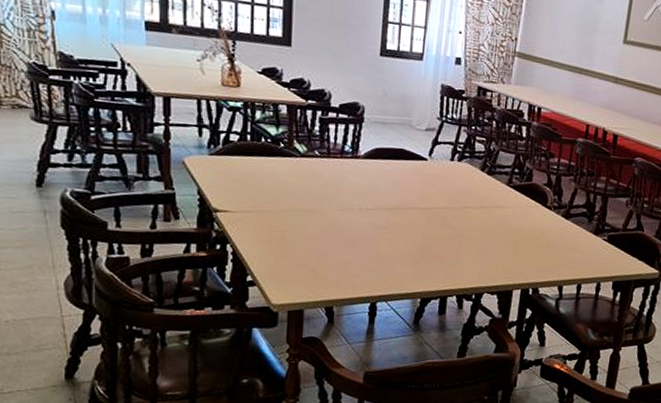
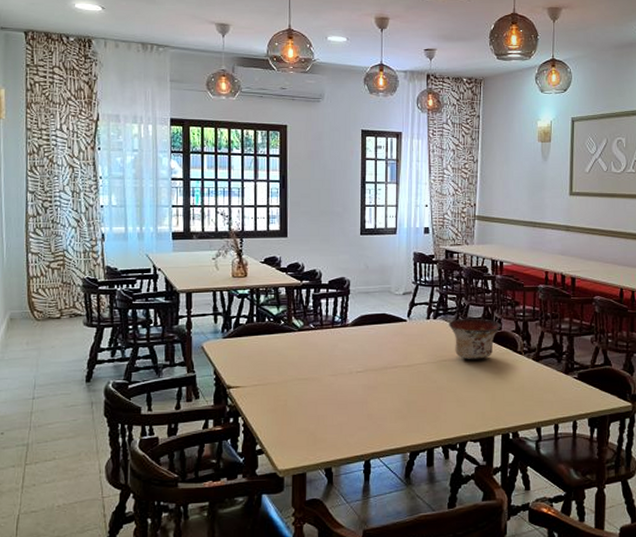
bowl: none [475,164,532,211] -> present [449,319,501,360]

